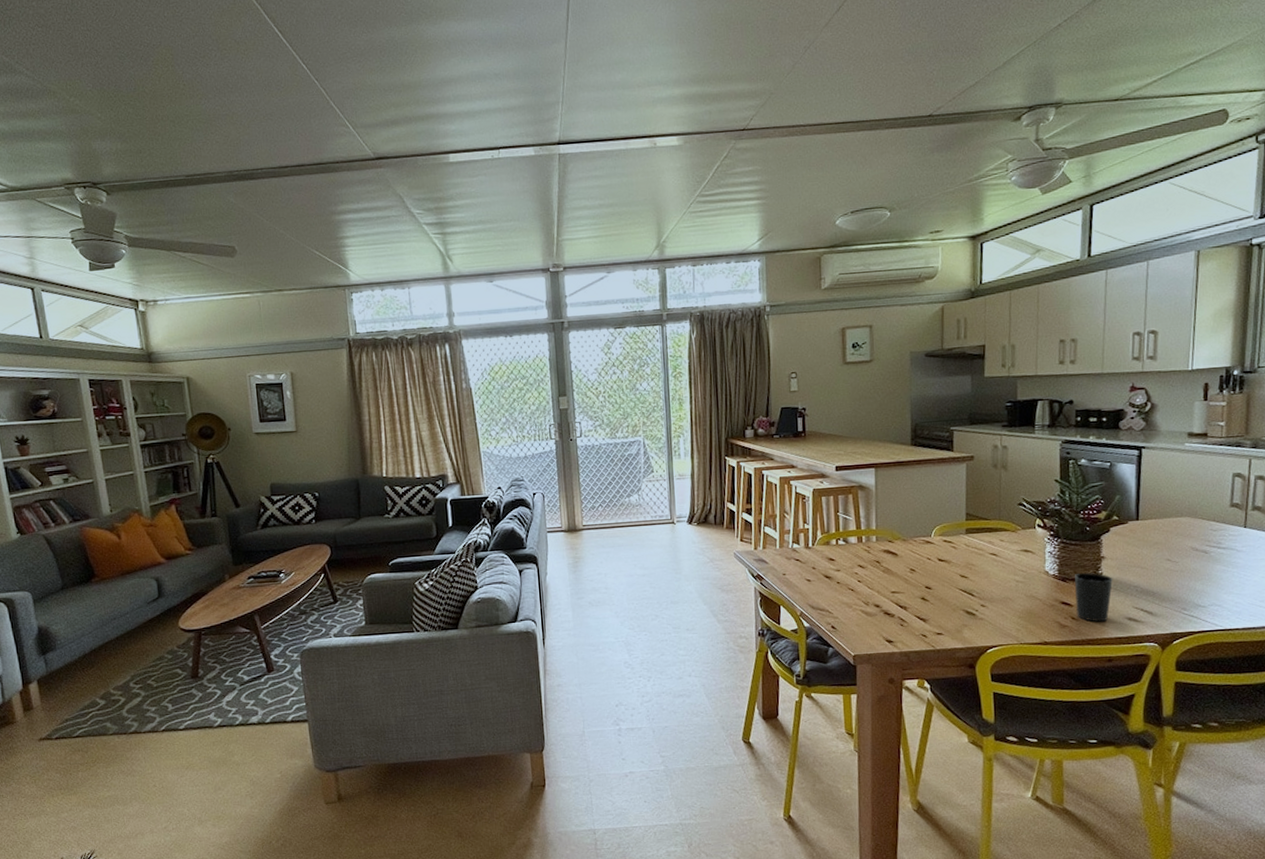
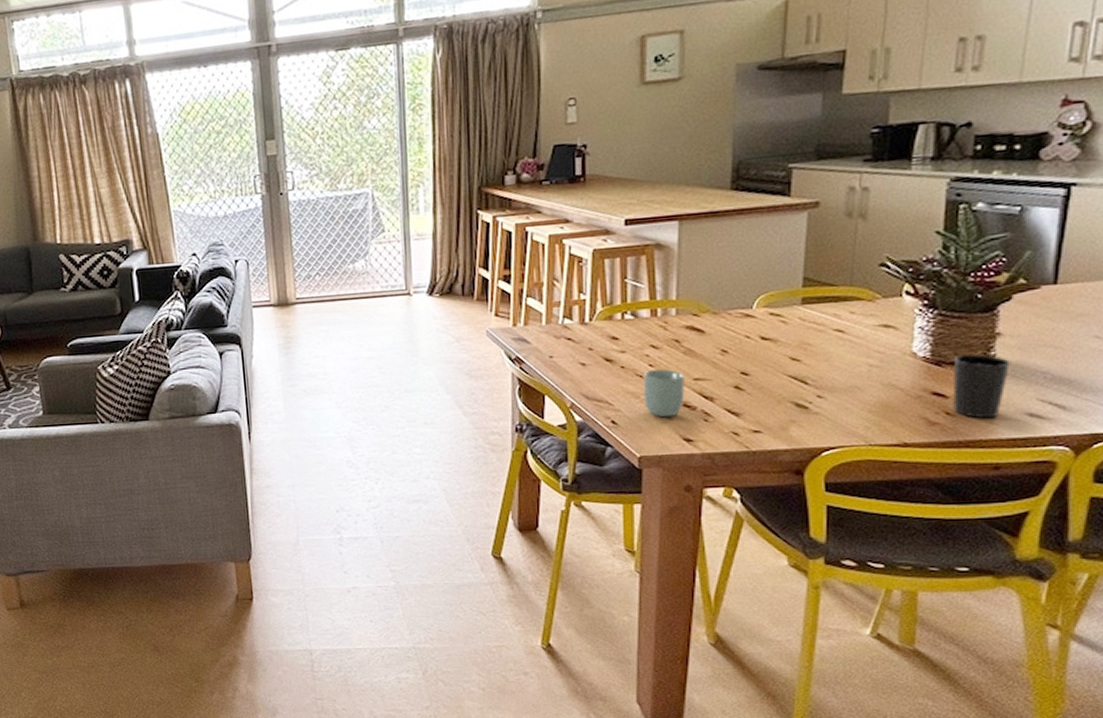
cup: none [854,584,886,623] -> present [643,368,685,418]

